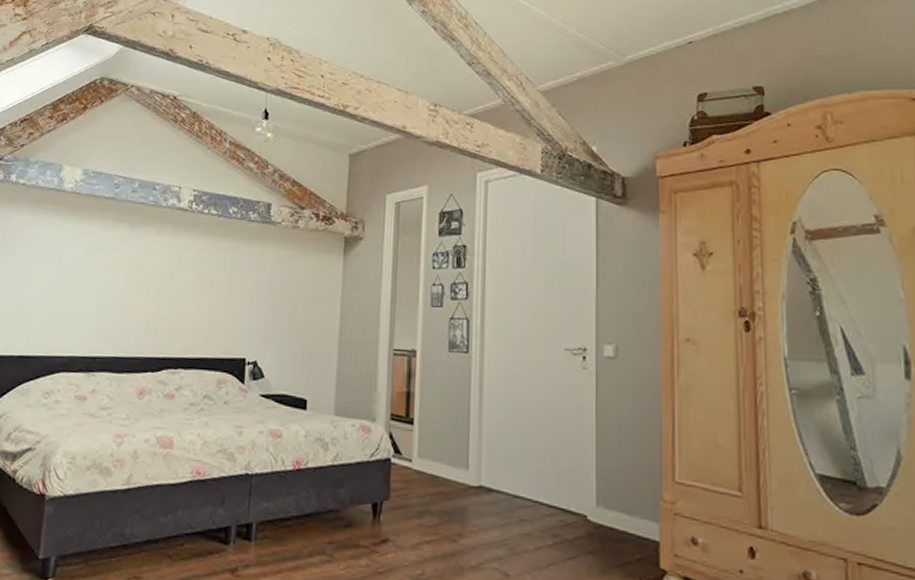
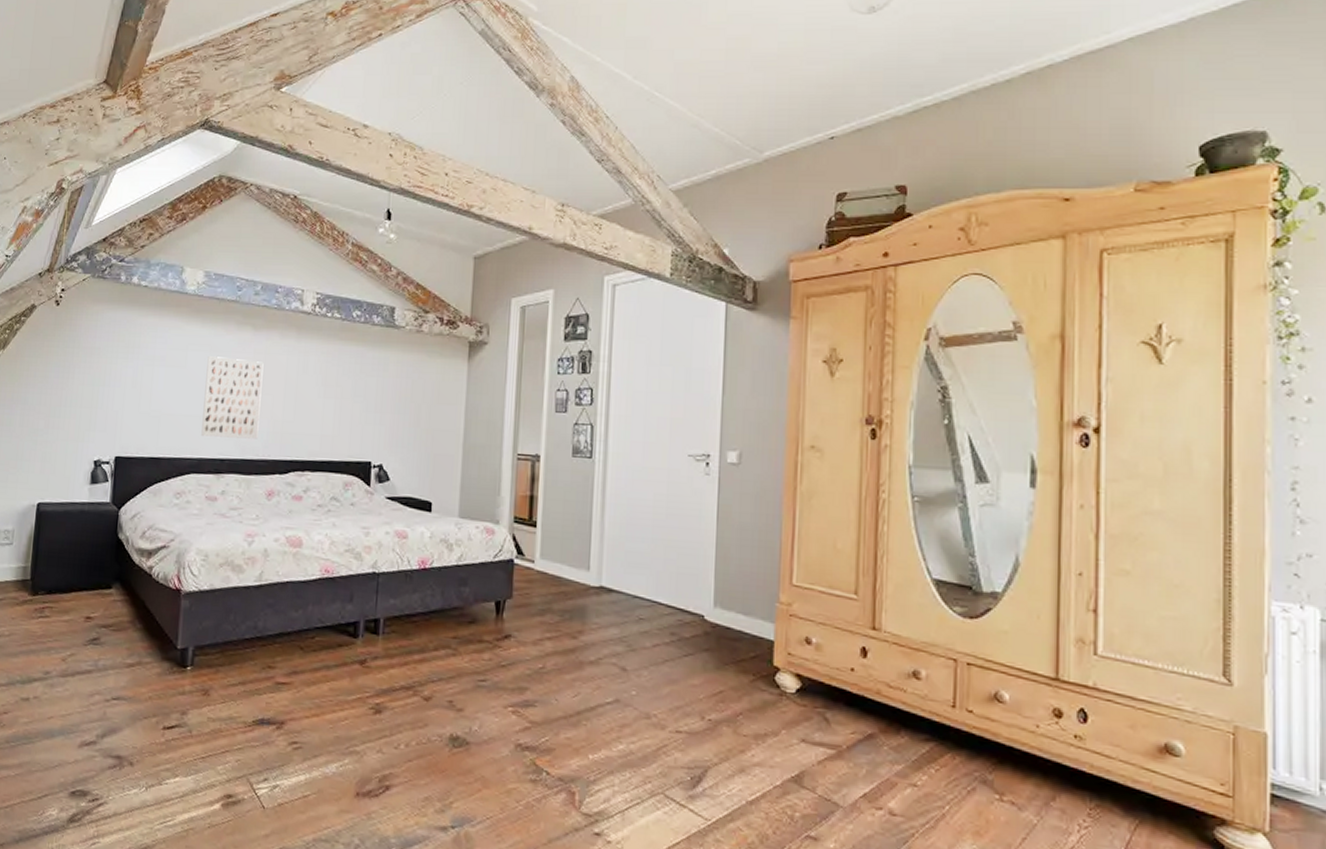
wall art: none [73,253,139,336] -> present [201,356,264,439]

